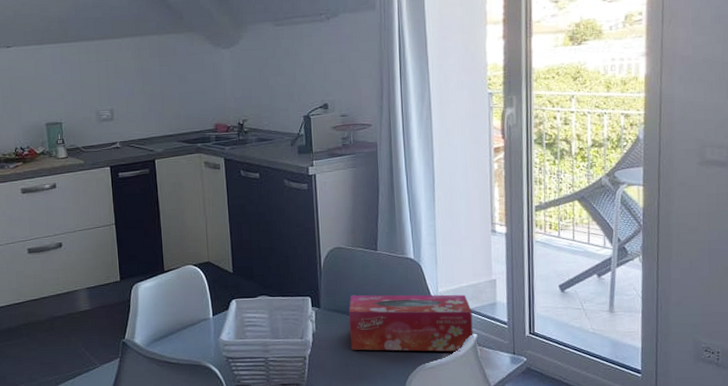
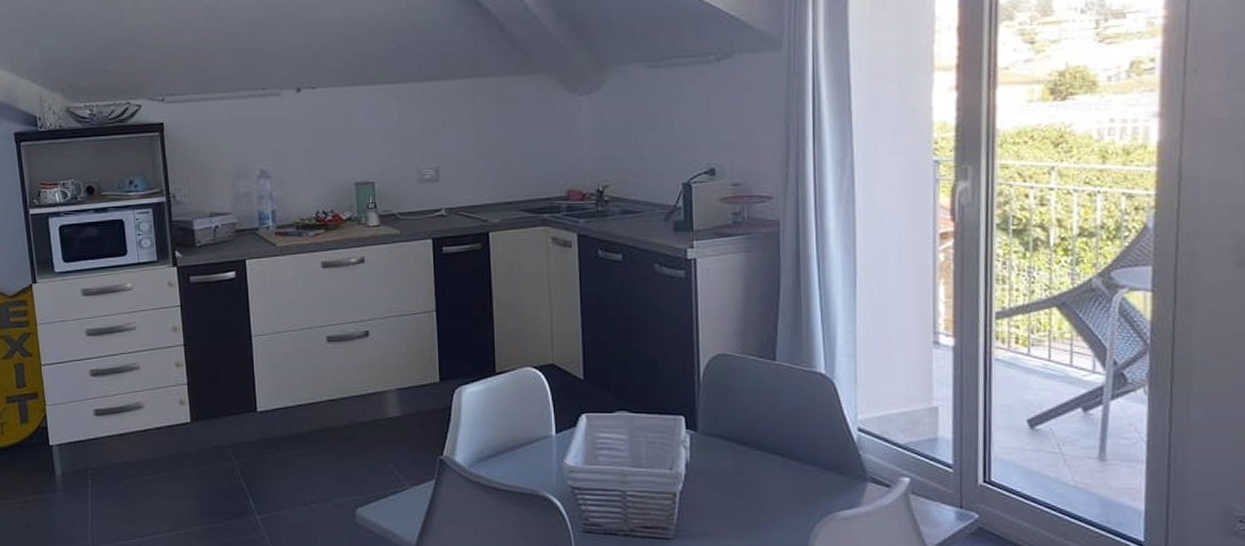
tissue box: present [348,294,473,352] -> none [734,417,905,500]

